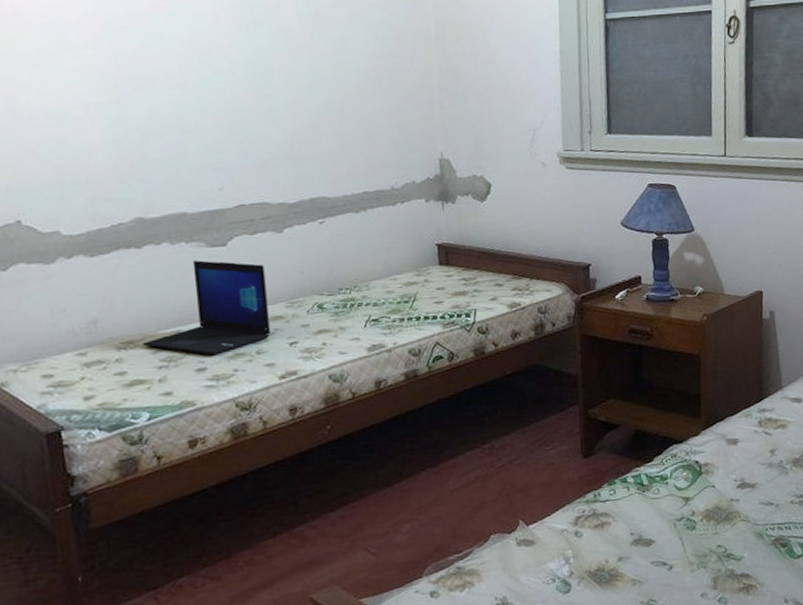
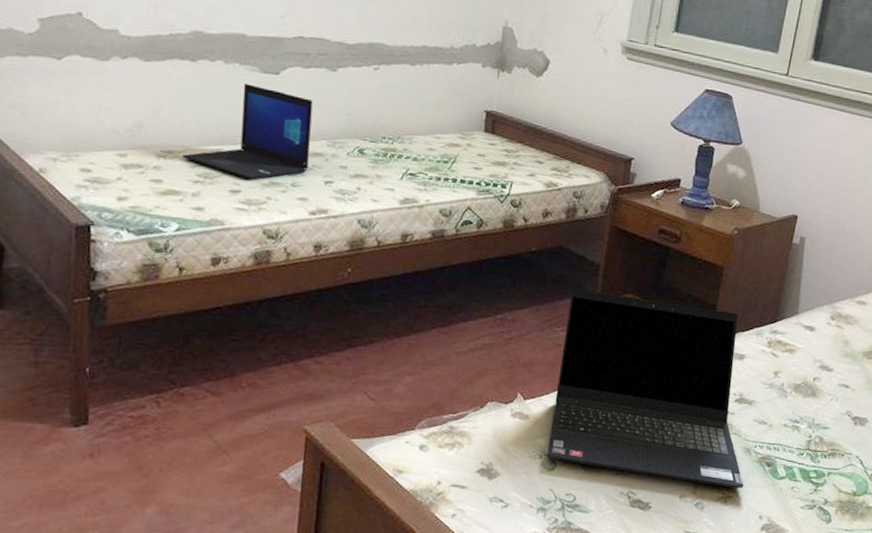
laptop computer: none [554,398,763,582] -> present [546,289,744,488]

